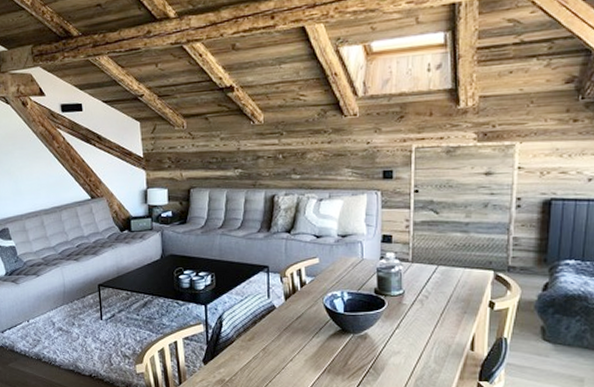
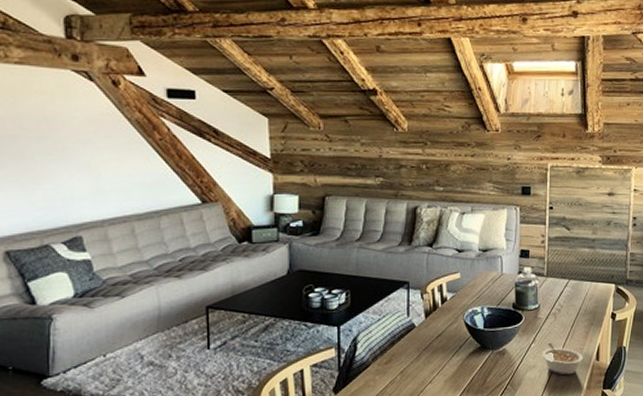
legume: none [407,329,456,364] -> present [542,342,584,375]

